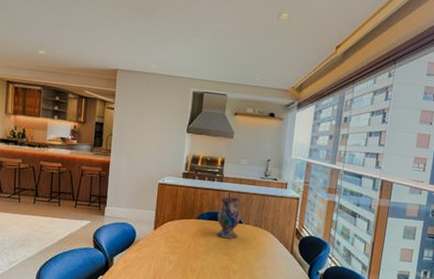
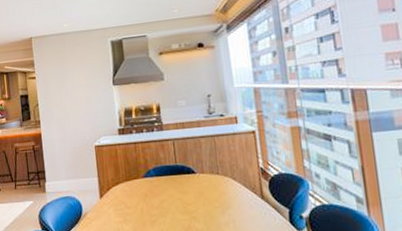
vase: present [216,196,242,239] -> none [164,145,194,194]

